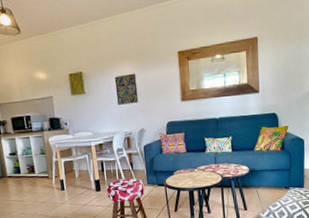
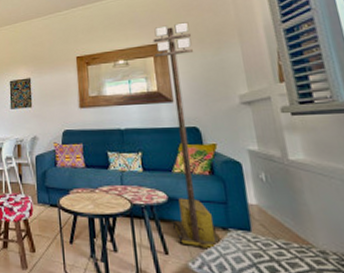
portable light tower: none [246,17,286,203] -> present [153,22,225,250]

